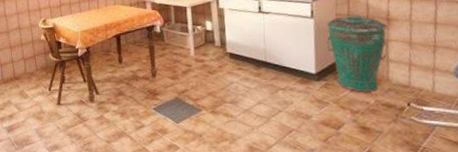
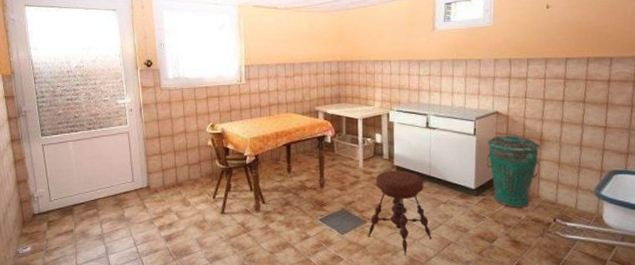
stool: none [203,57,272,144] -> present [367,170,432,256]

